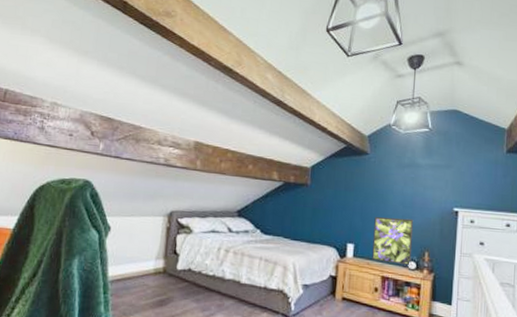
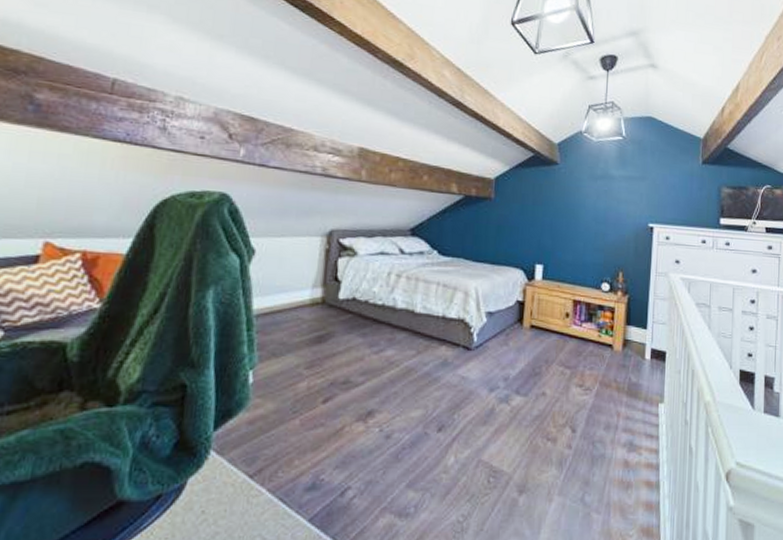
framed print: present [372,217,414,265] -> none [563,234,607,287]

